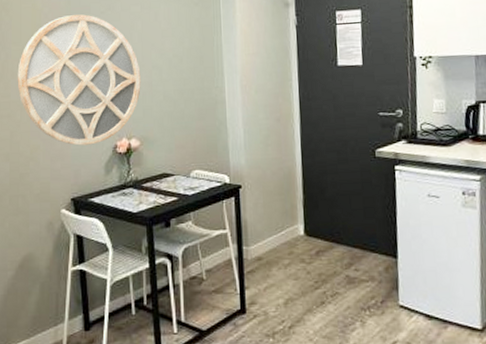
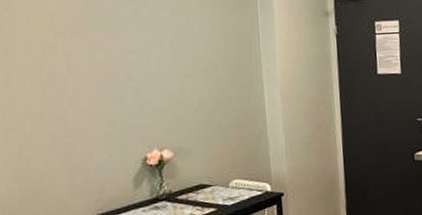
home mirror: present [17,14,141,146] -> none [25,19,173,159]

